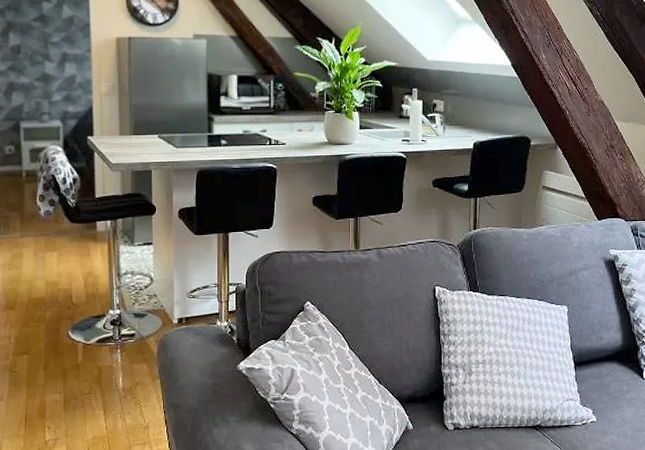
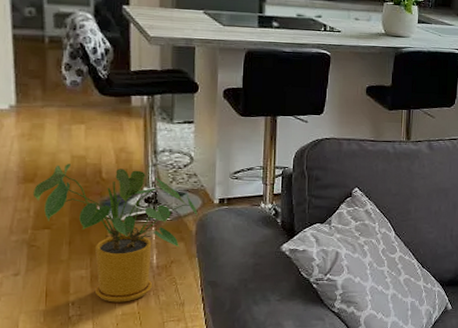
house plant: none [13,290,160,426] -> present [32,164,199,303]

